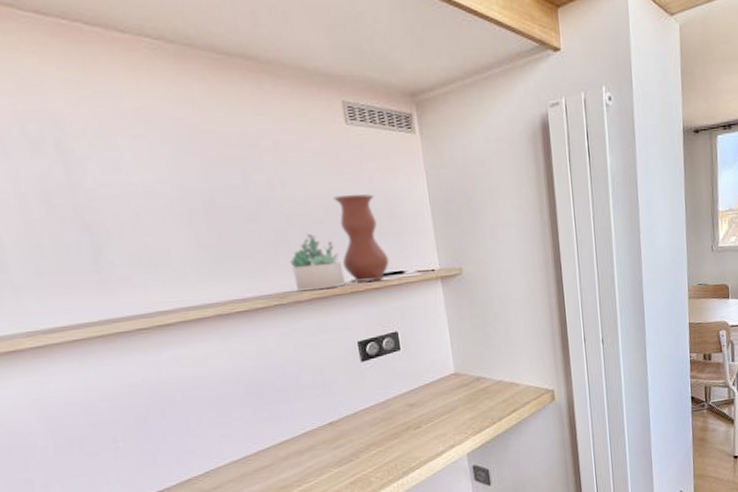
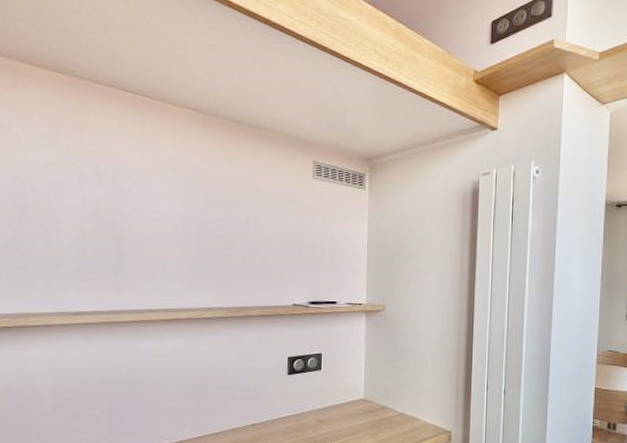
succulent plant: present [289,233,345,292] -> none [249,261,289,309]
vase: present [333,194,390,282] -> none [288,234,326,307]

